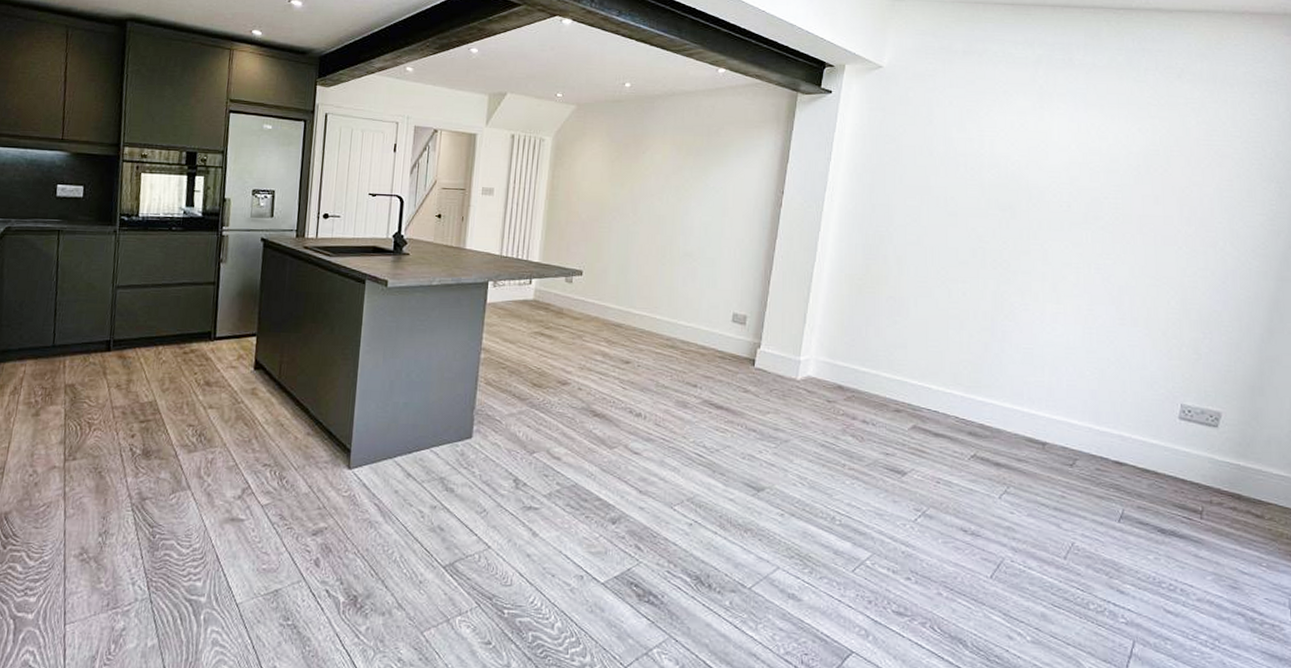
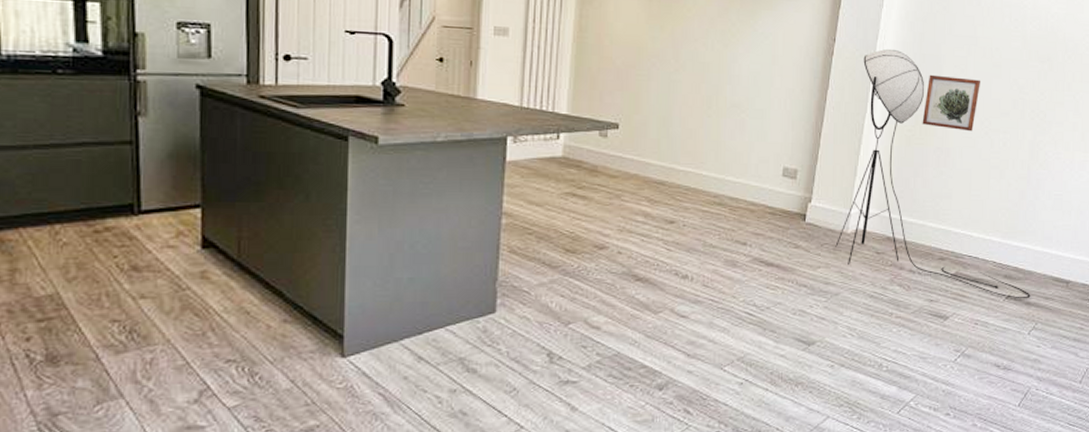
floor lamp: none [785,200,1000,459] -> present [835,49,1031,299]
wall art: none [873,224,935,281] -> present [922,74,980,132]

